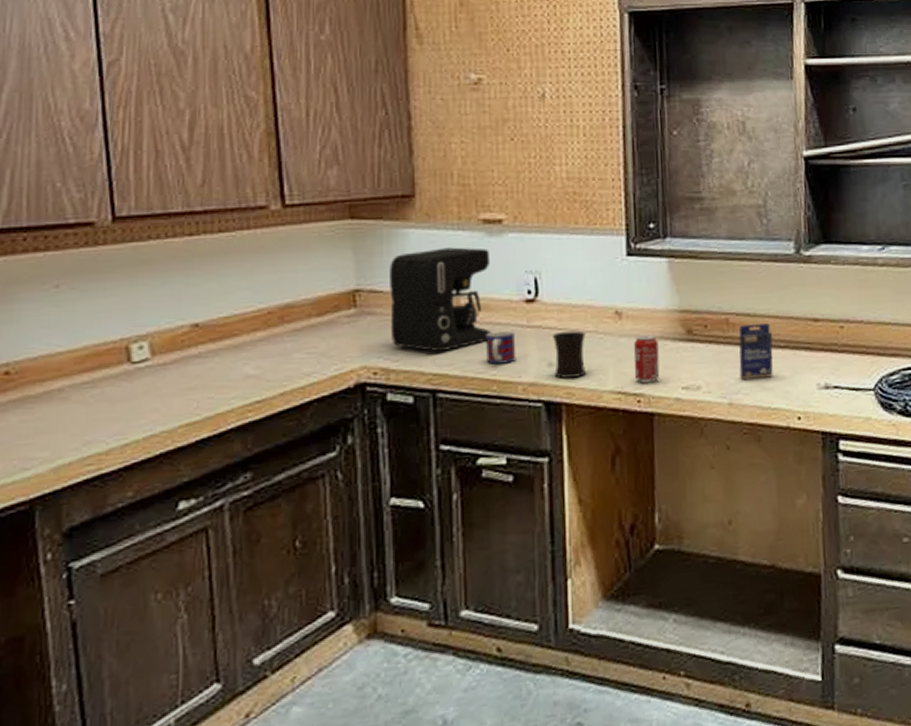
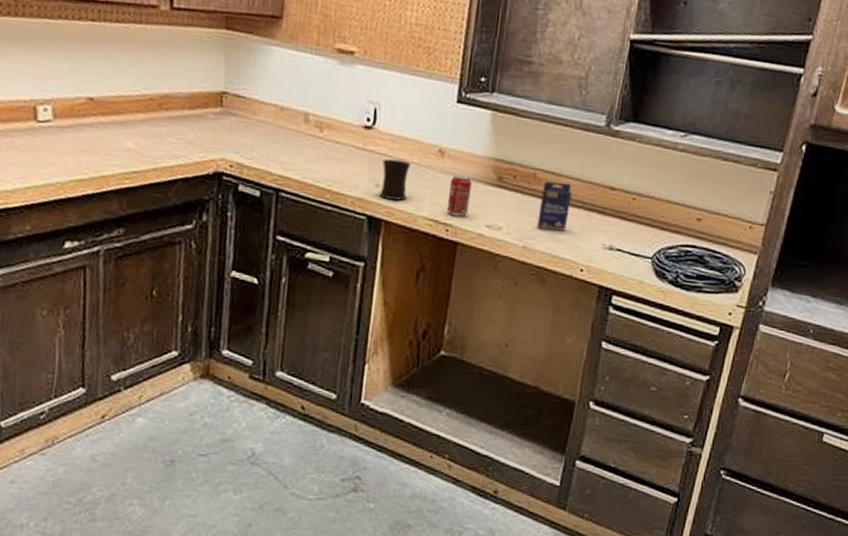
coffee maker: present [390,247,492,352] -> none [248,67,340,158]
mug: present [486,330,517,364] -> none [324,148,352,178]

